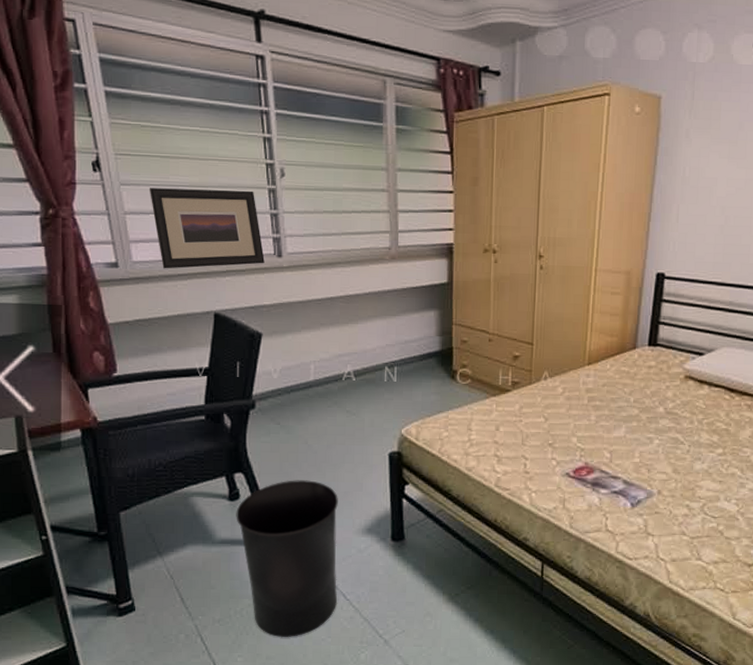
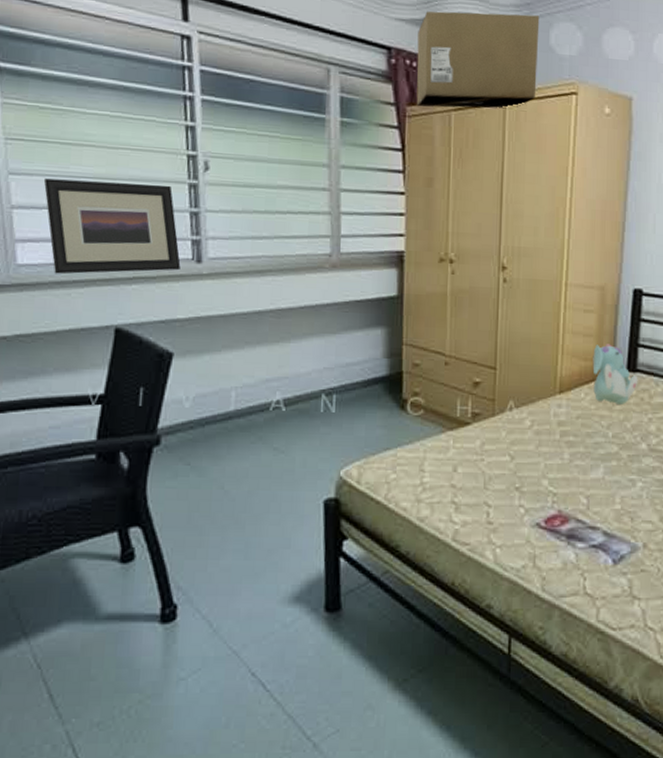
waste bin: present [236,480,338,638] -> none [128,535,260,745]
box: none [463,20,576,113] -> present [416,11,540,109]
stuffed animal: none [618,322,658,375] -> present [592,344,638,406]

